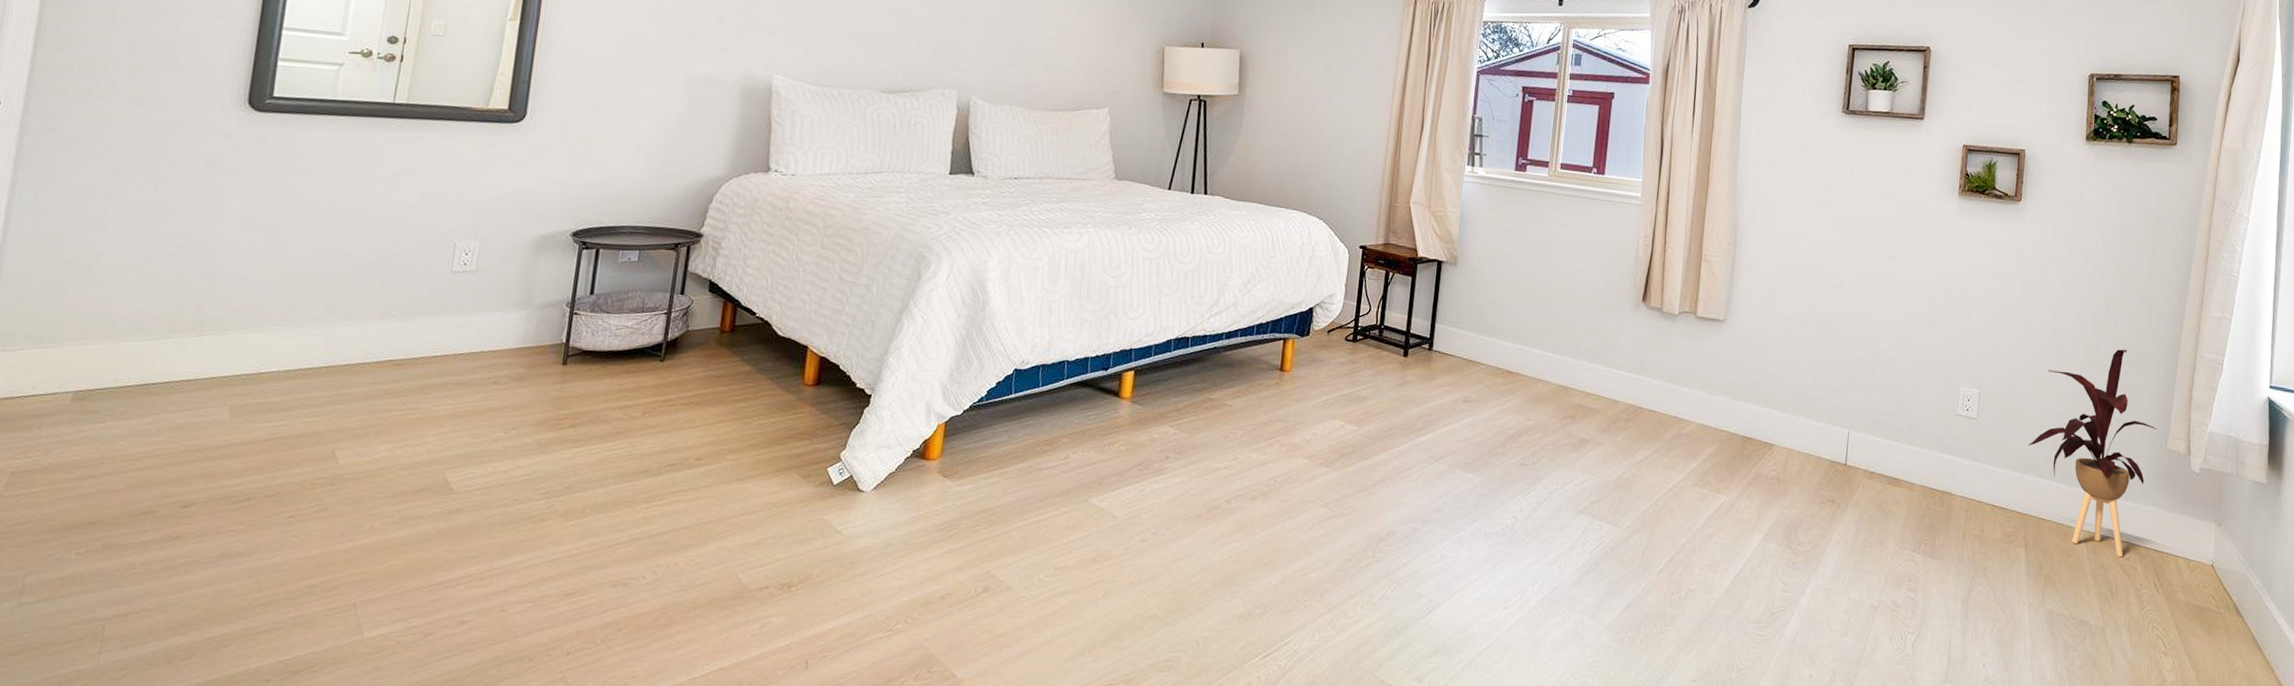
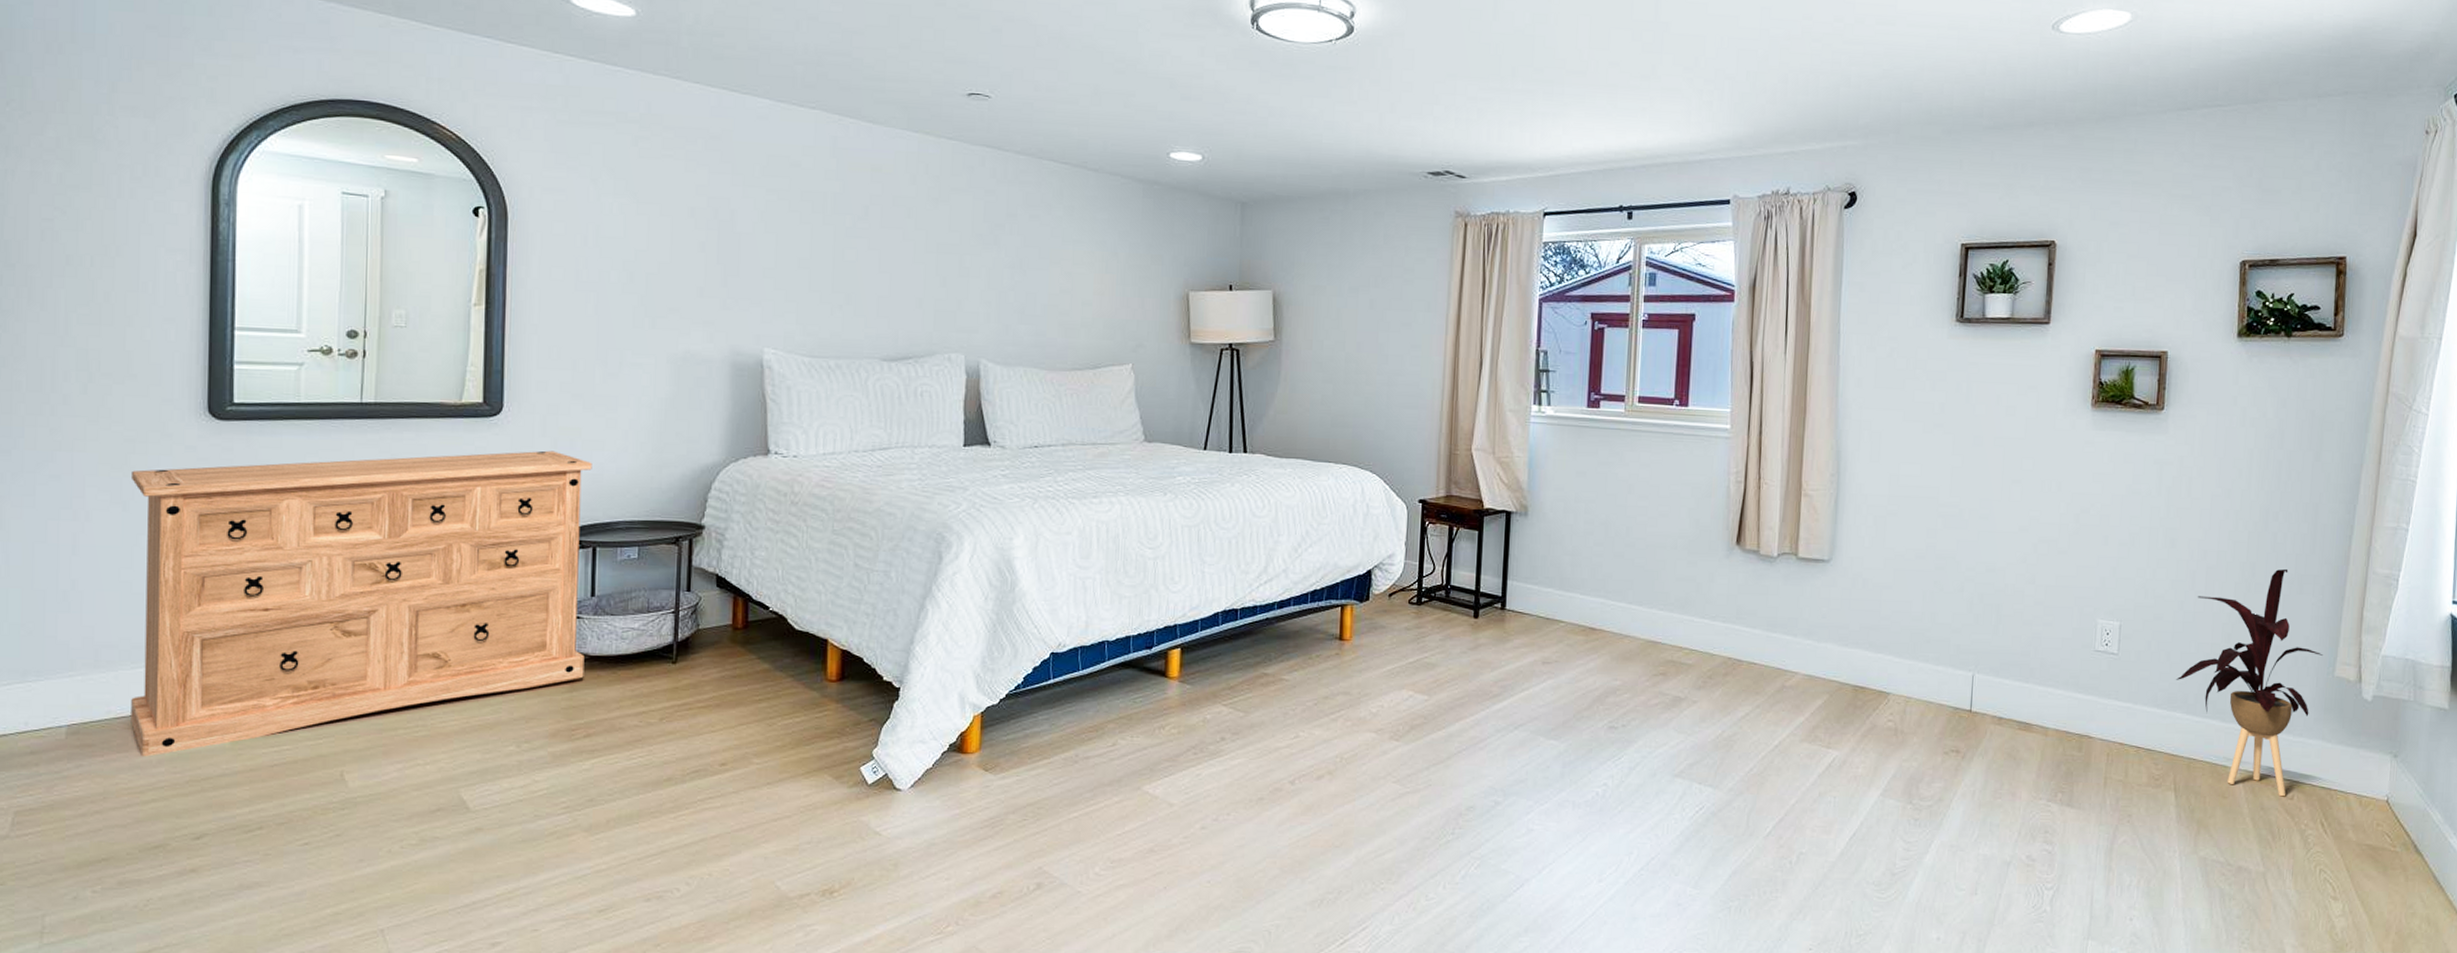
dresser: none [136,153,604,426] -> present [131,450,592,757]

